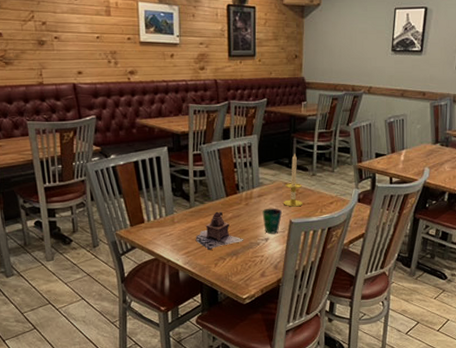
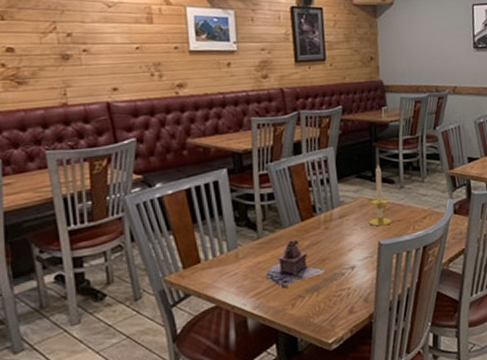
cup: present [262,208,282,234] -> none [345,229,369,261]

